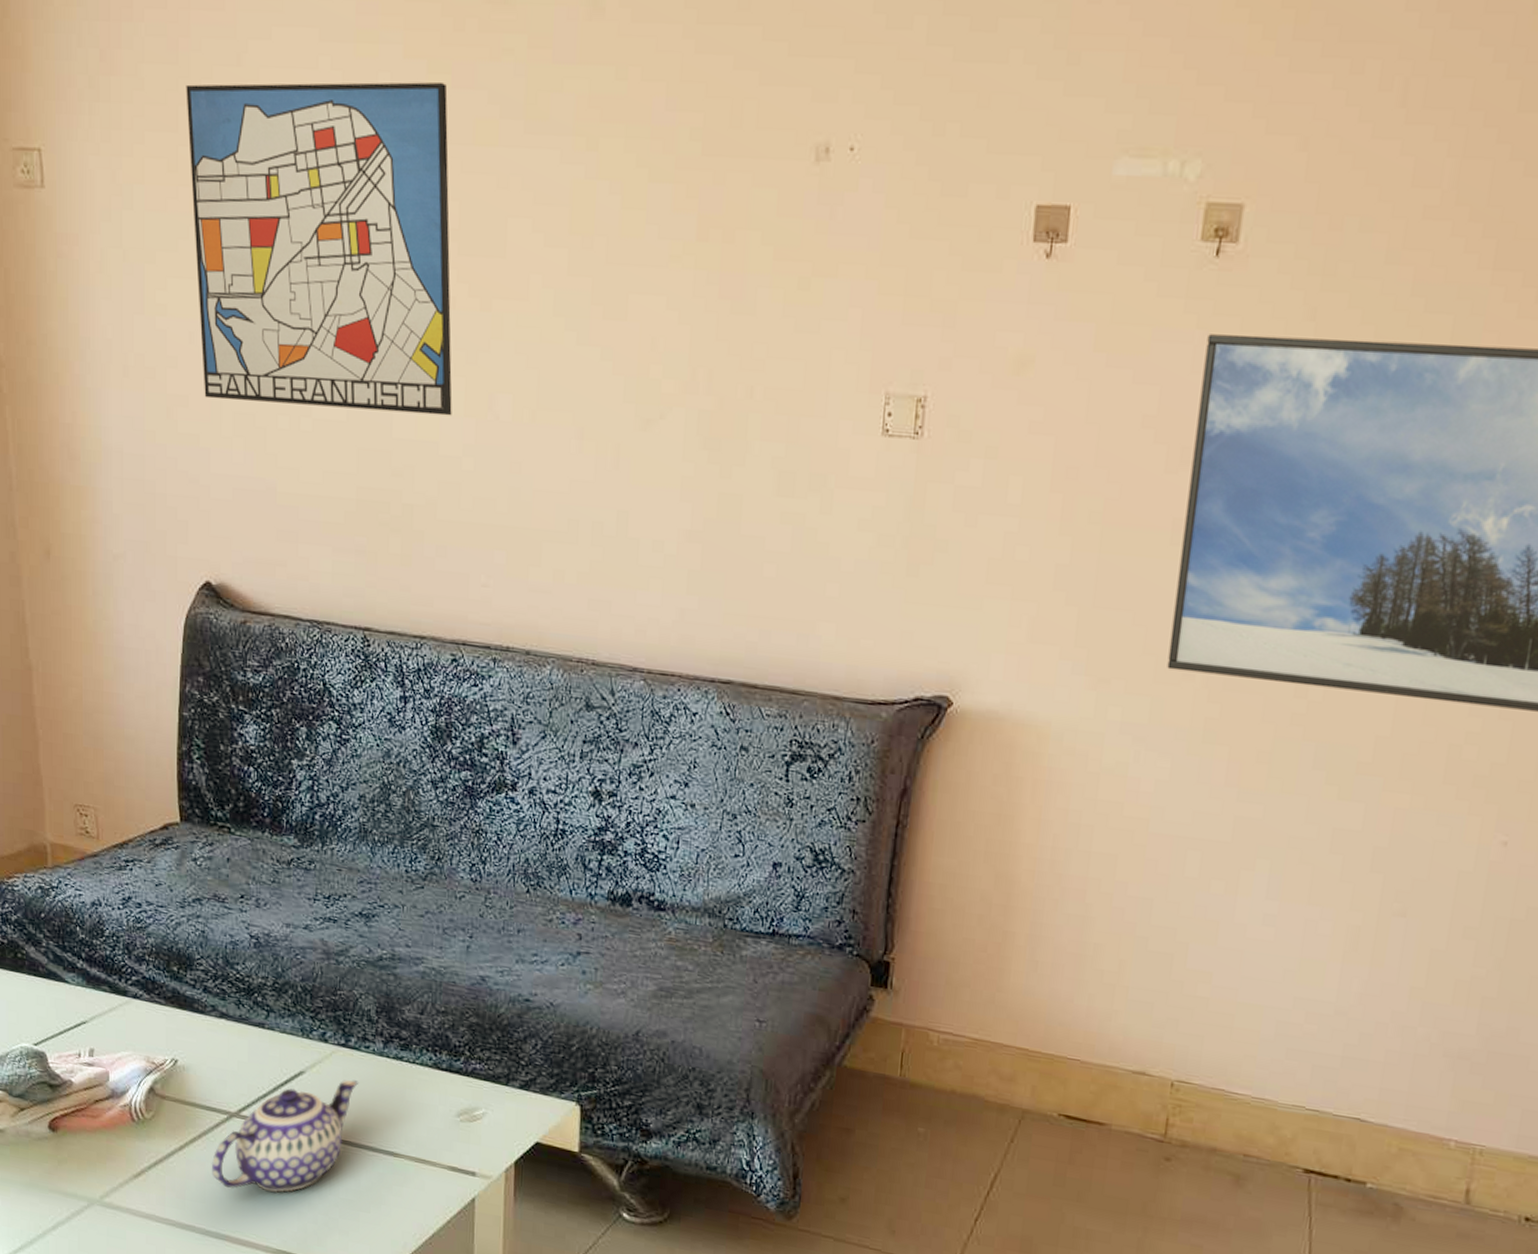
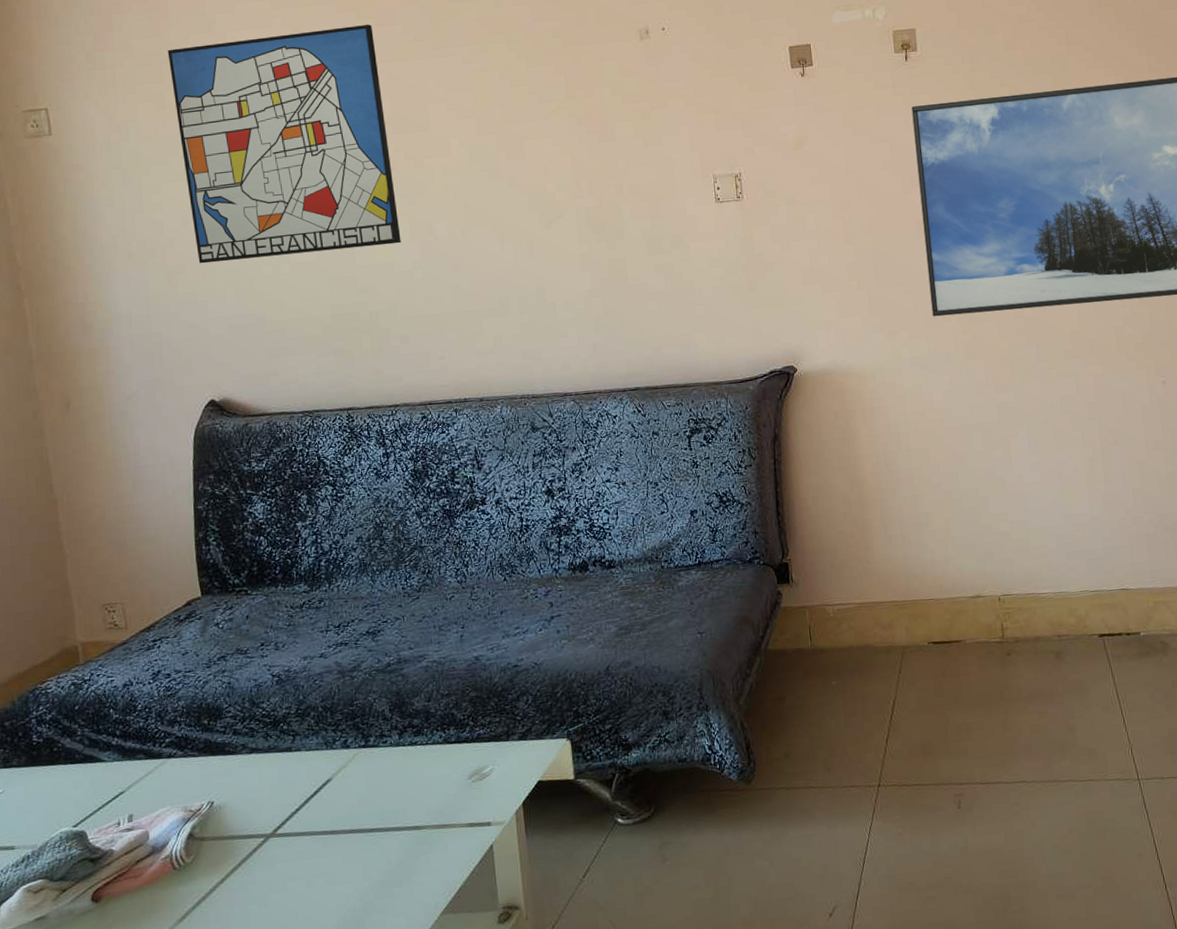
teapot: present [211,1080,359,1194] -> none [252,773,381,904]

